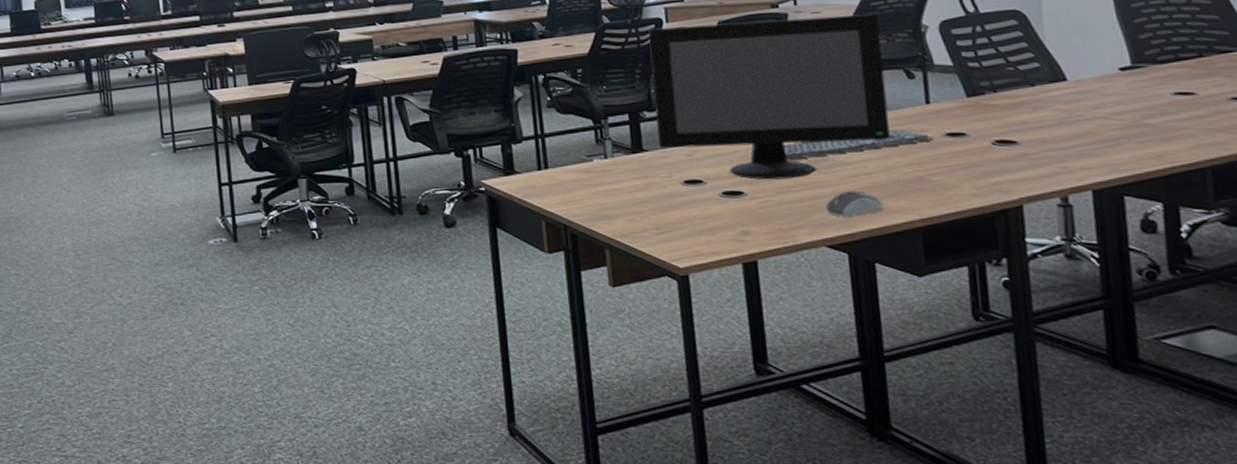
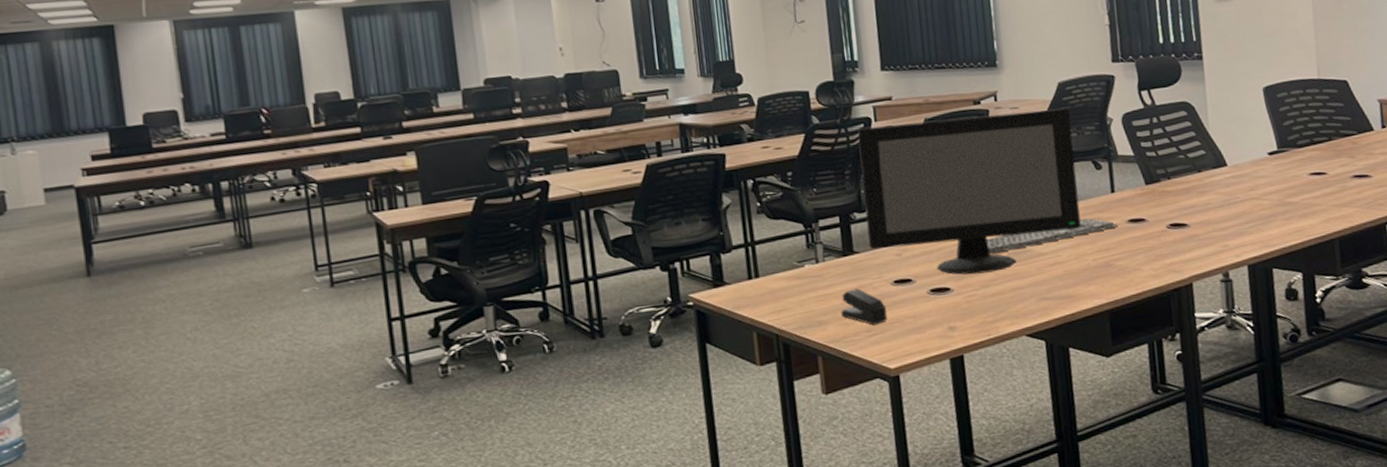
stapler: none [629,186,677,223] -> present [841,288,887,326]
computer mouse: present [826,190,883,217] -> none [1025,279,1076,306]

